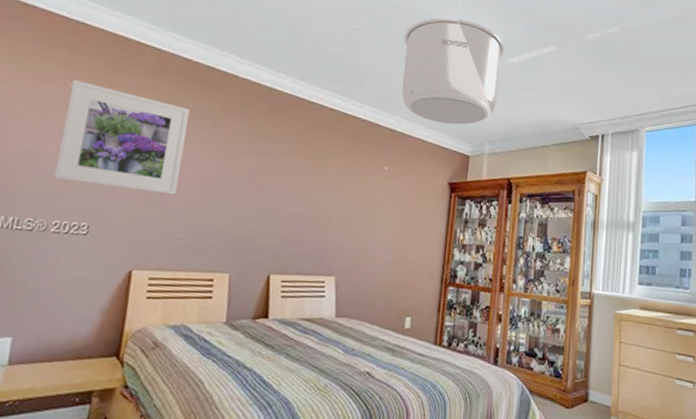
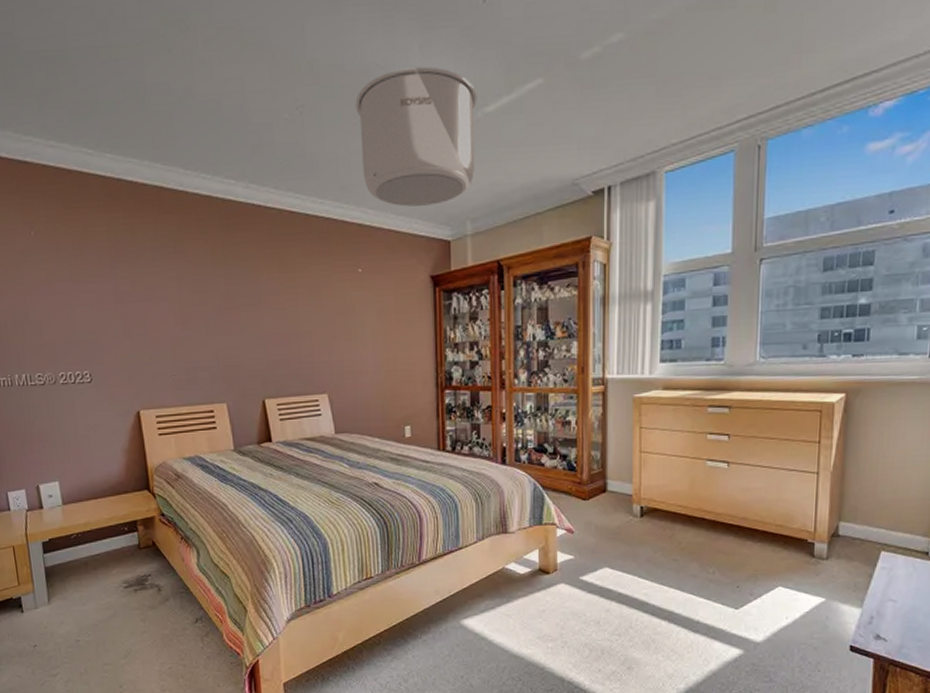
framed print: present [53,79,190,195] -> none [33,226,159,333]

